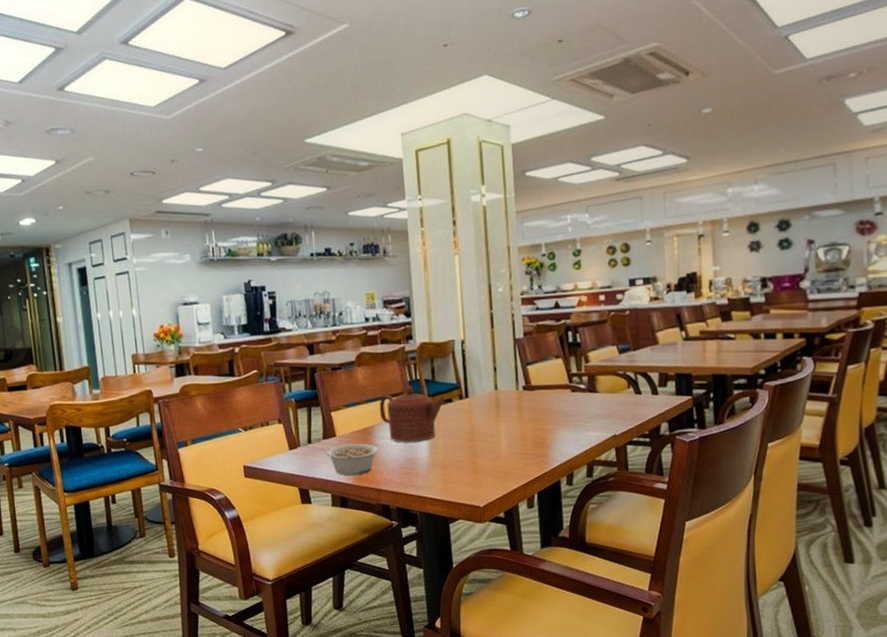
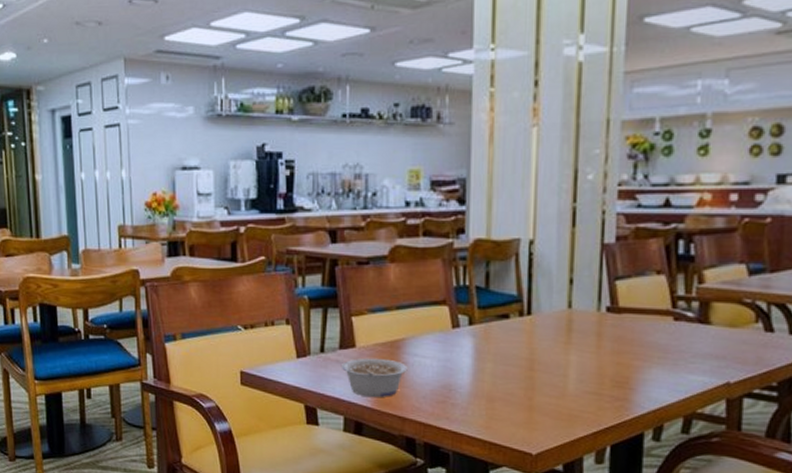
teapot: present [379,386,445,443] -> none [413,293,500,365]

